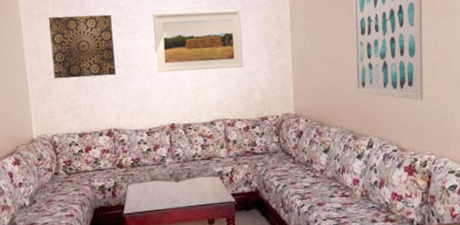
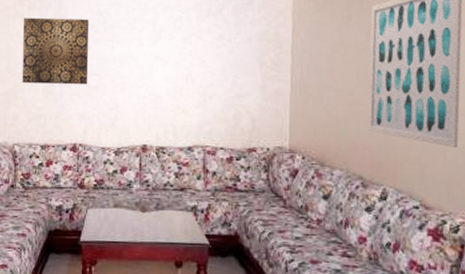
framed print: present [153,9,244,73] -> none [132,20,234,88]

